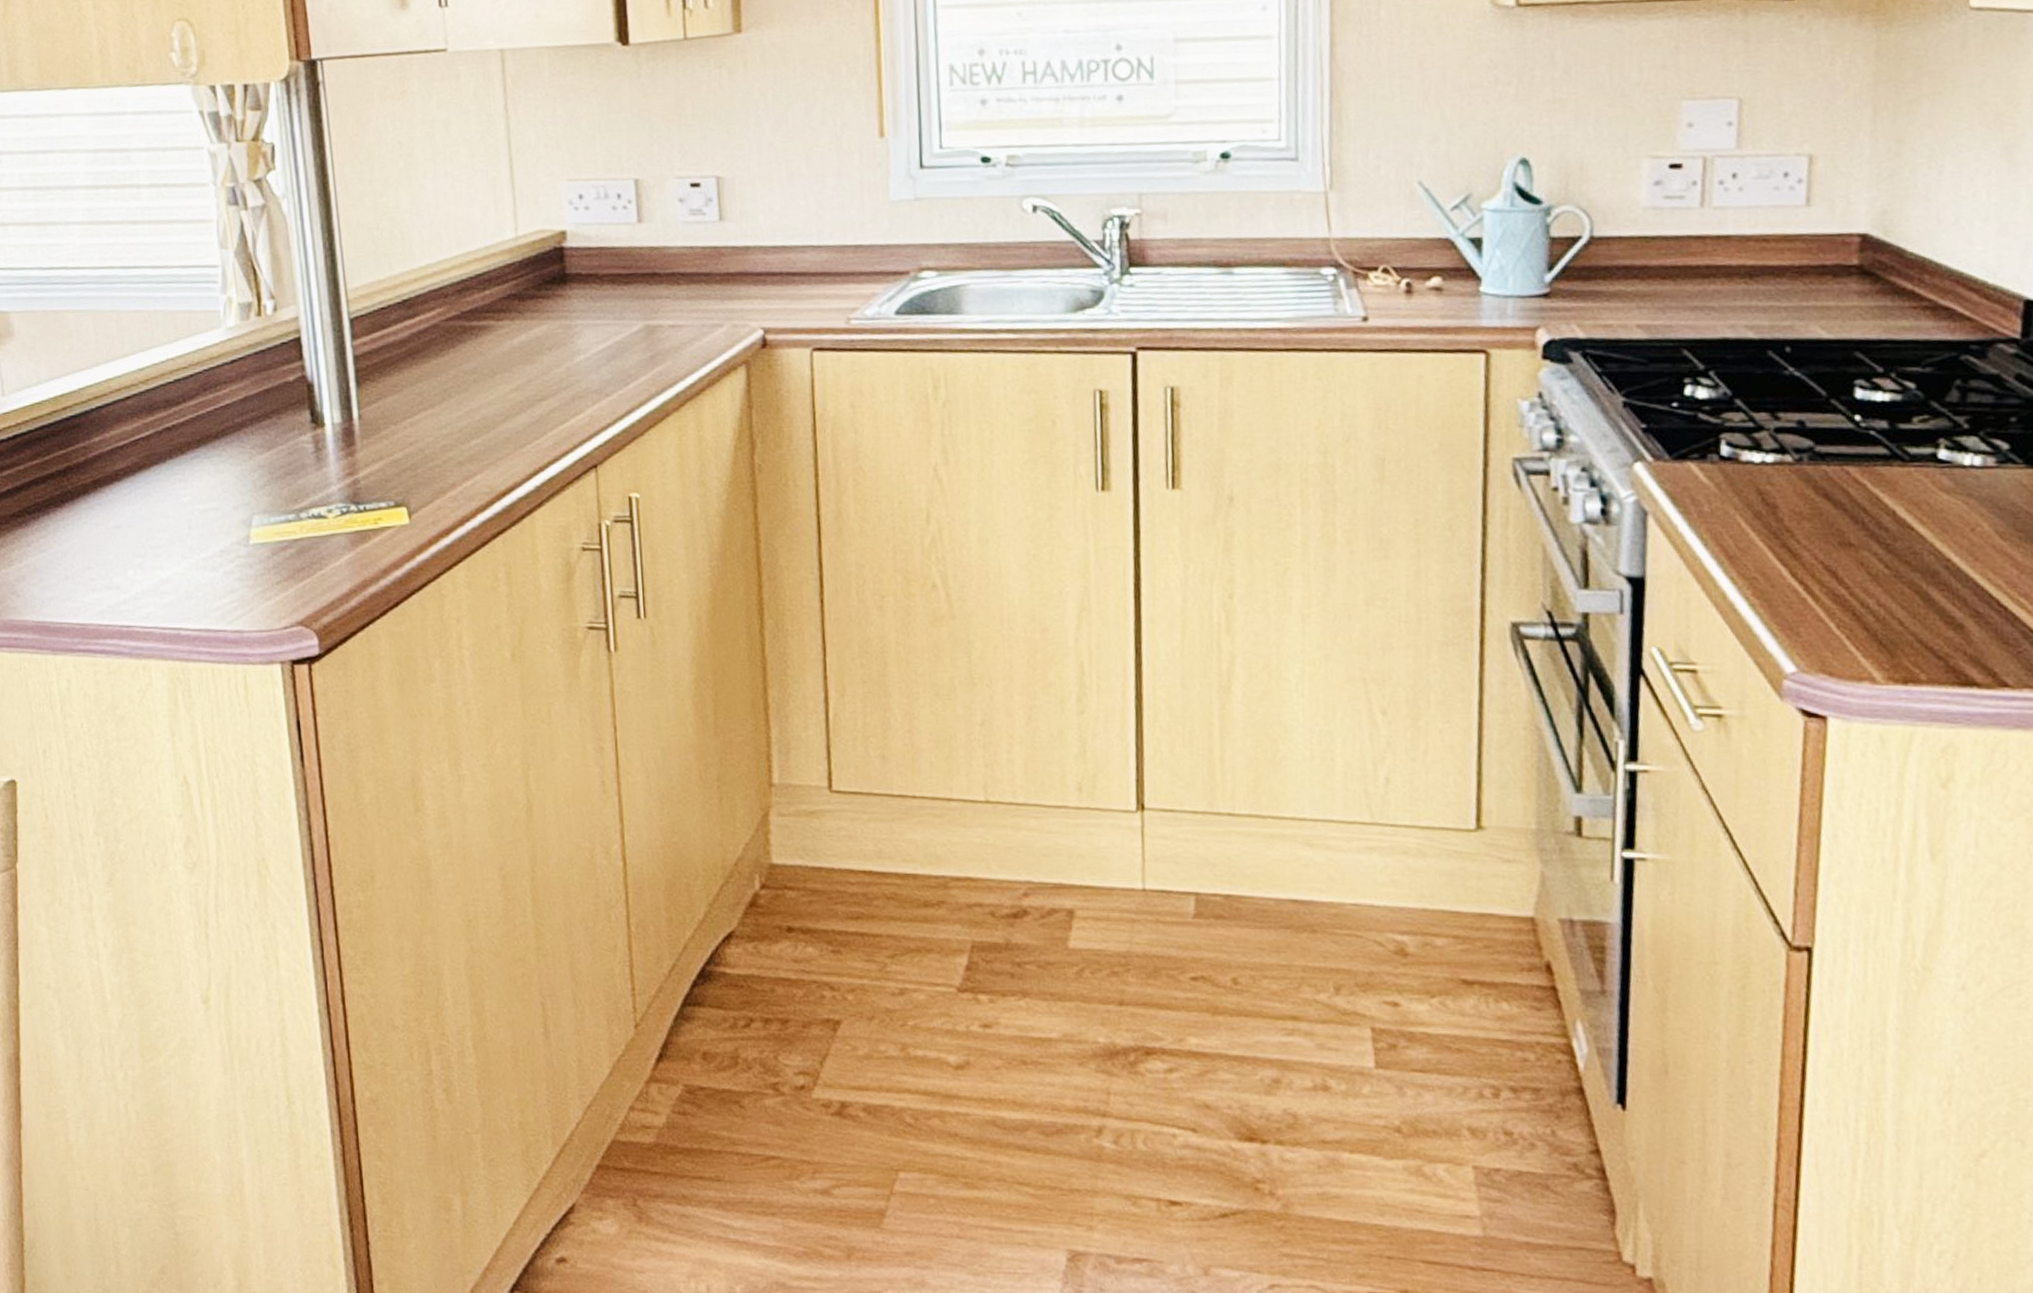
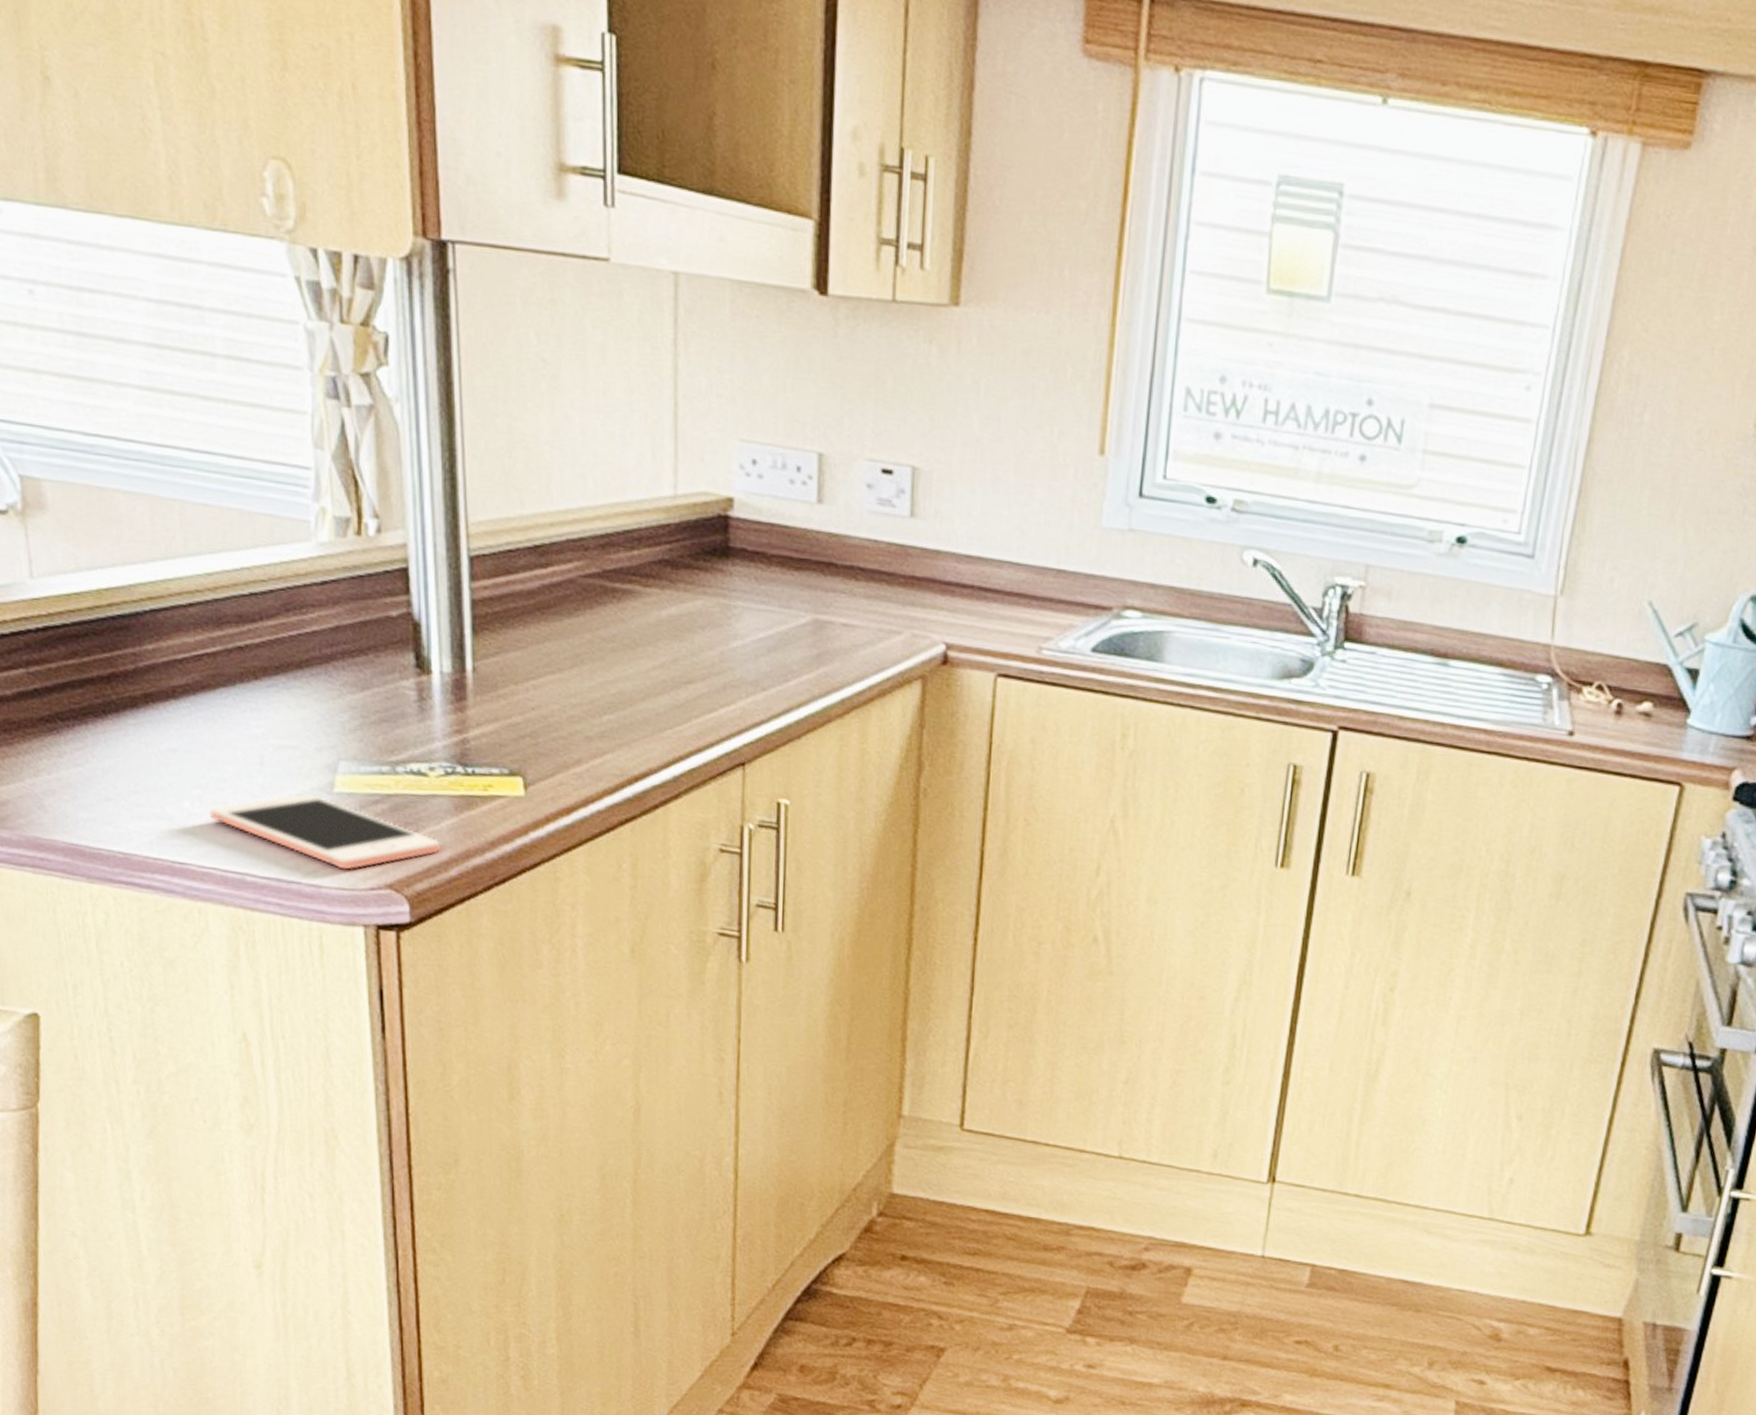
cell phone: none [148,548,341,613] -> present [209,793,440,870]

